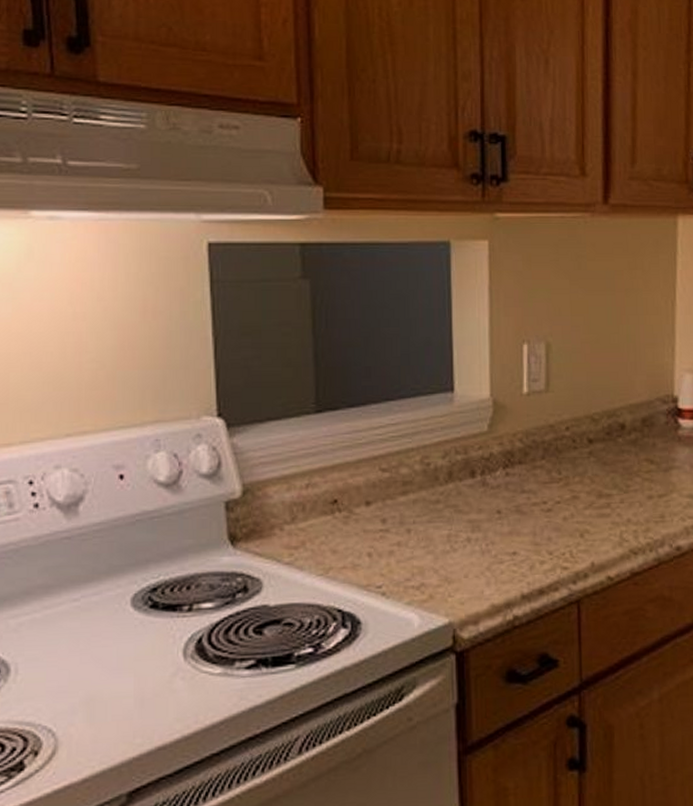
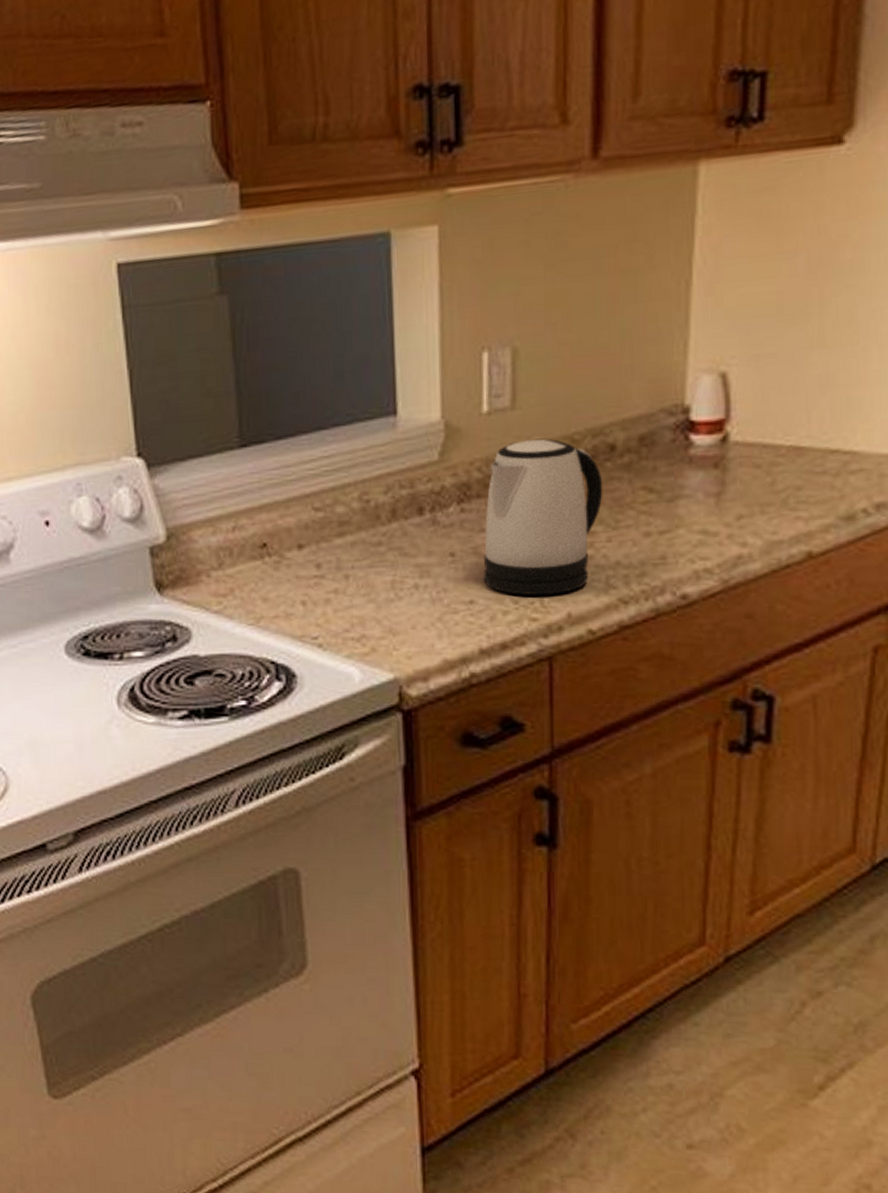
kettle: none [524,417,617,548] -> present [483,438,603,596]

